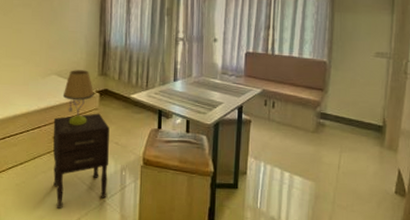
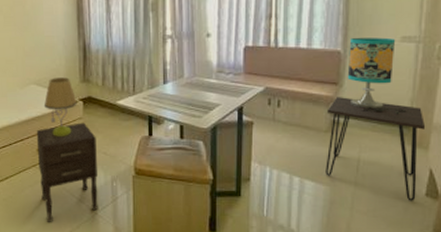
desk: none [312,102,395,198] -> present [325,97,426,201]
table lamp: none [331,51,379,120] -> present [347,37,406,115]

